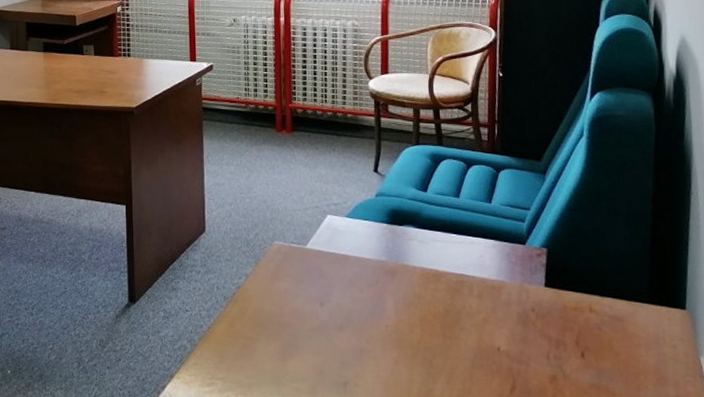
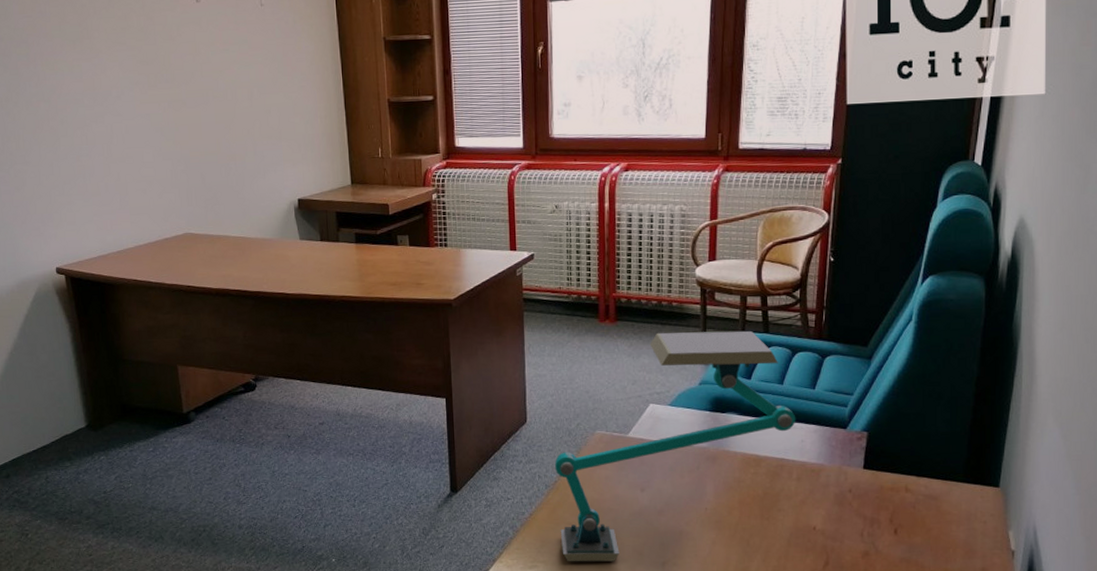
desk lamp: none [232,143,474,380] -> present [554,330,796,562]

